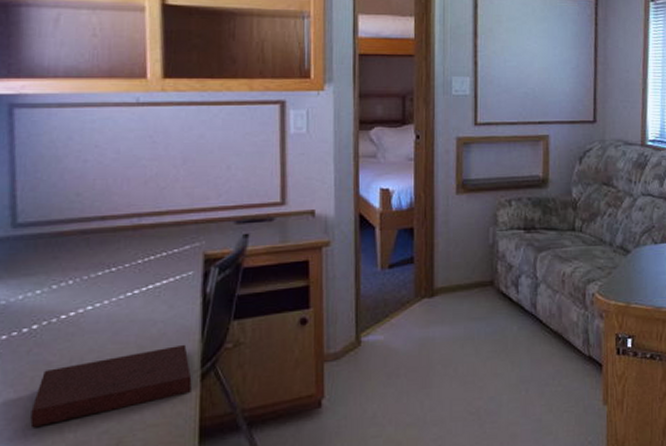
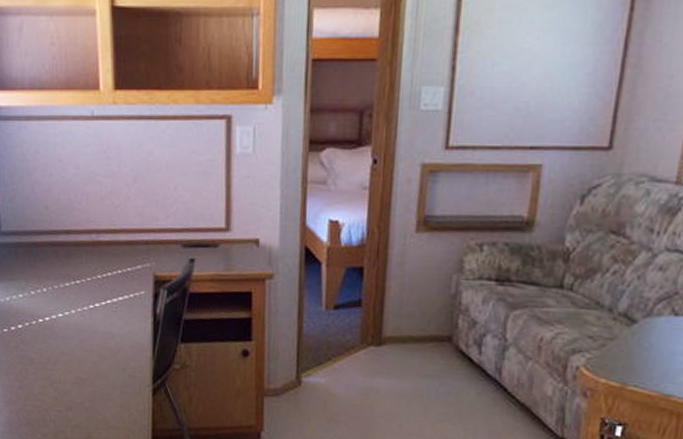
notebook: present [30,344,192,428] -> none [21,359,145,413]

